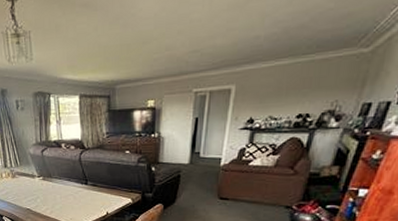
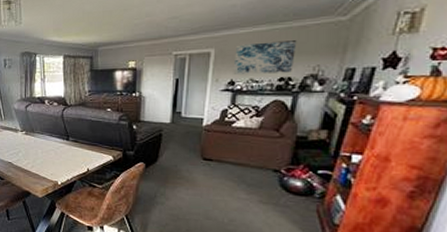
wall art: none [252,75,318,112] -> present [233,40,297,74]

